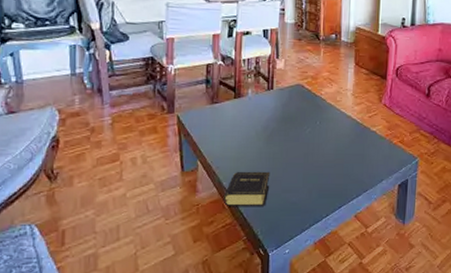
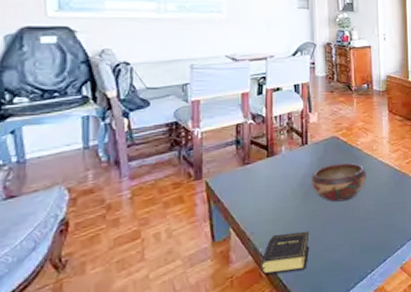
decorative bowl: none [274,110,328,148] -> present [311,162,367,202]

